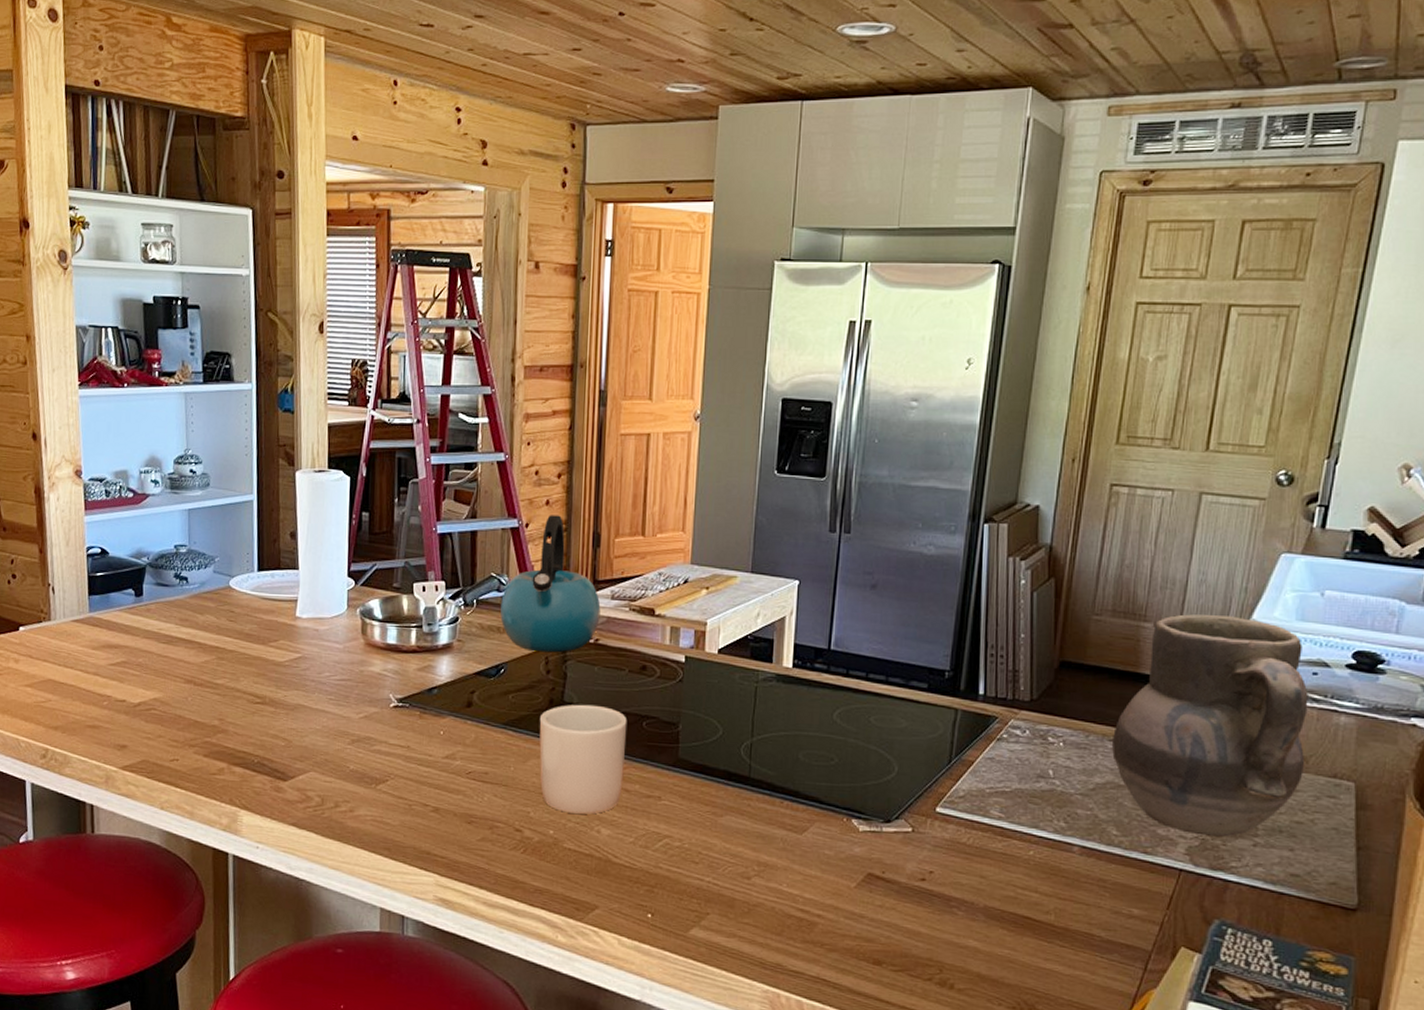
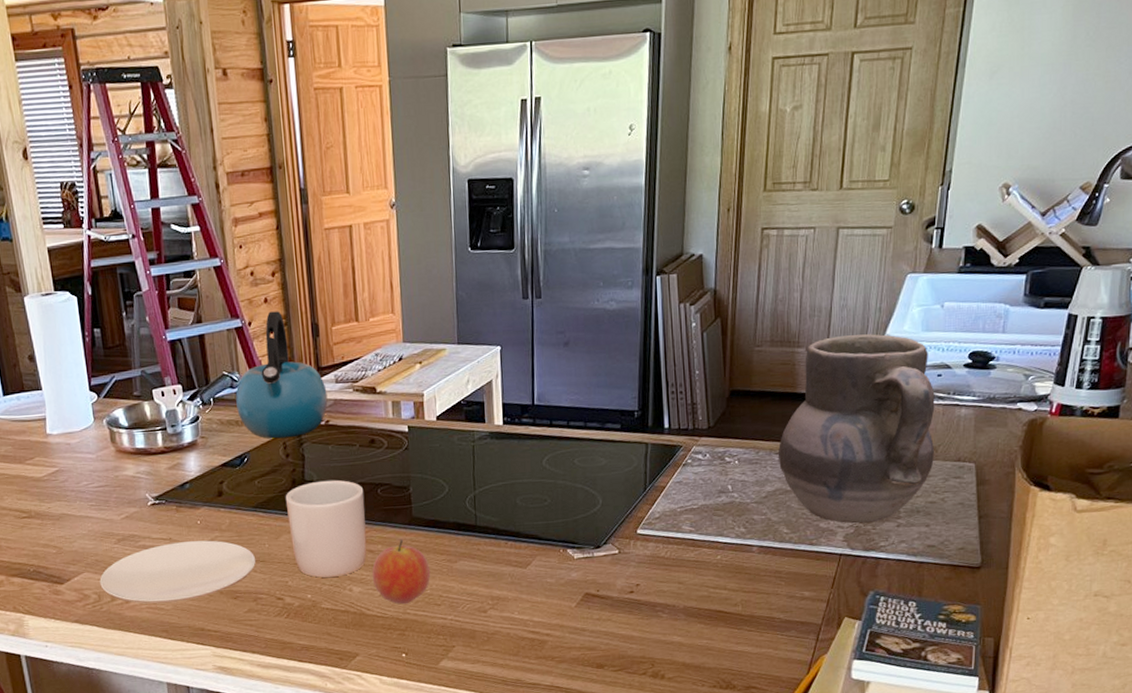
plate: none [325,751,498,819] -> present [99,540,256,604]
fruit: none [624,781,692,857] -> present [372,539,431,605]

